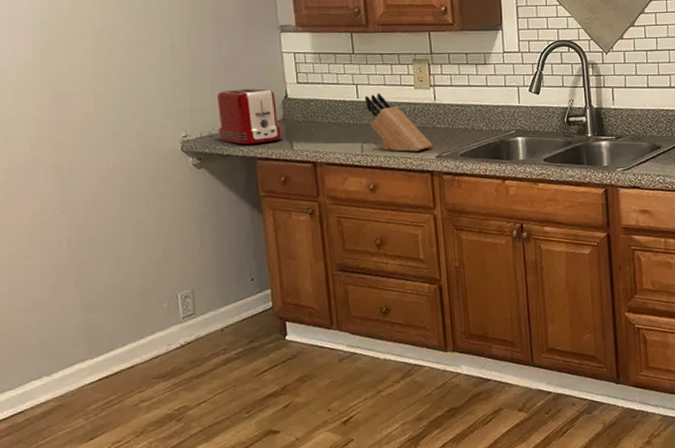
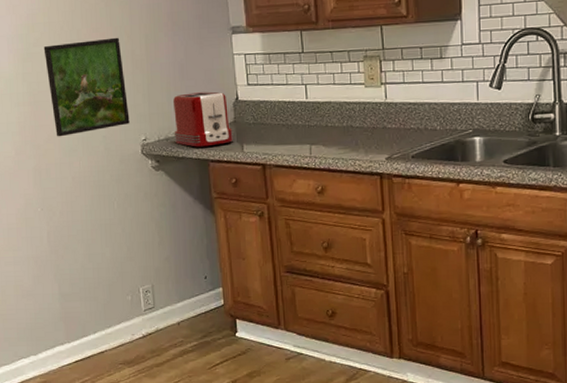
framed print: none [68,30,168,133] -> present [43,37,130,137]
knife block: present [364,93,433,152] -> none [313,92,383,153]

